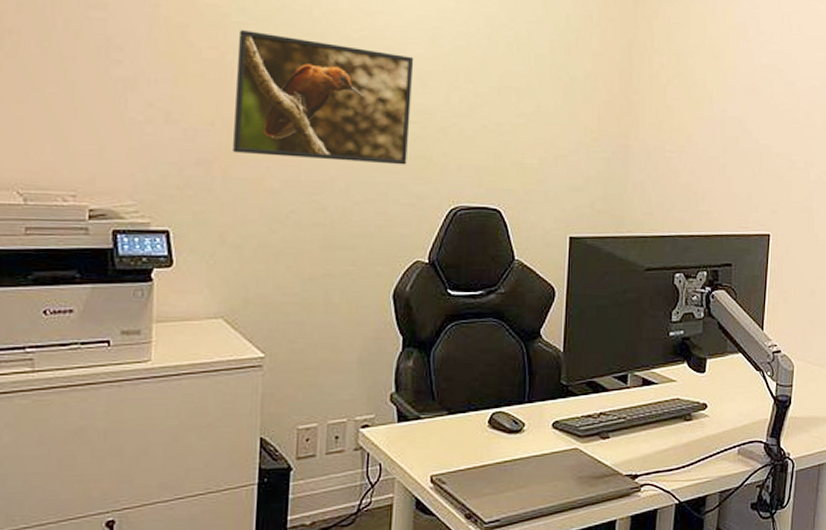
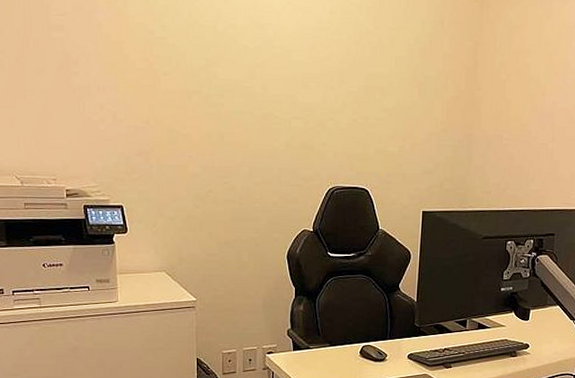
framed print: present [233,30,414,165] -> none [163,44,298,153]

